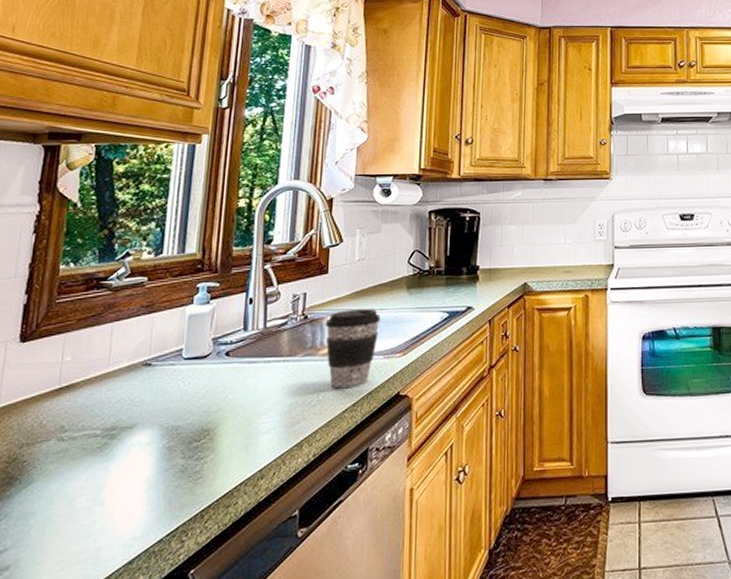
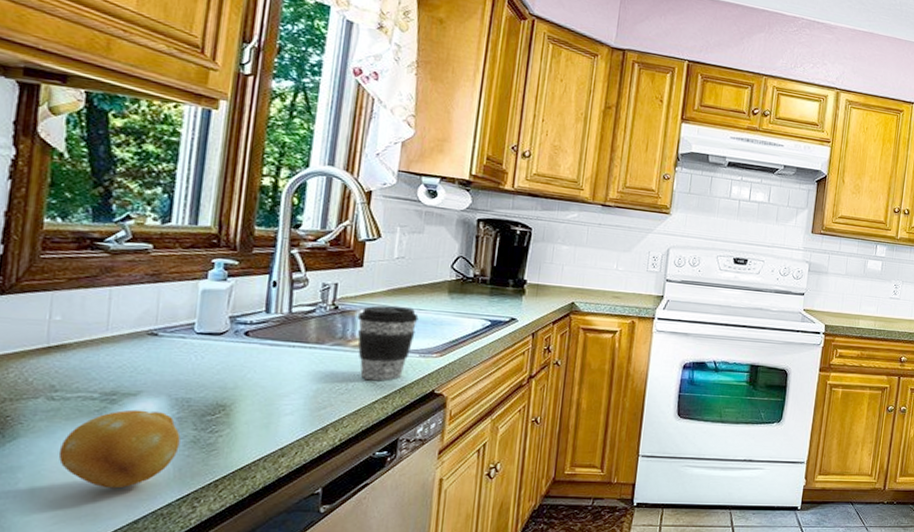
fruit: none [65,442,171,528] -> present [58,409,181,489]

